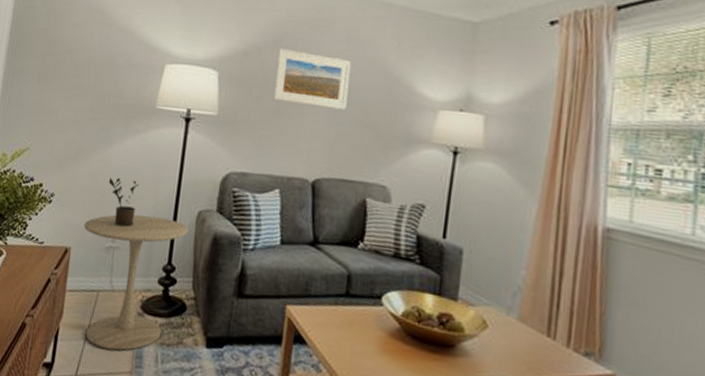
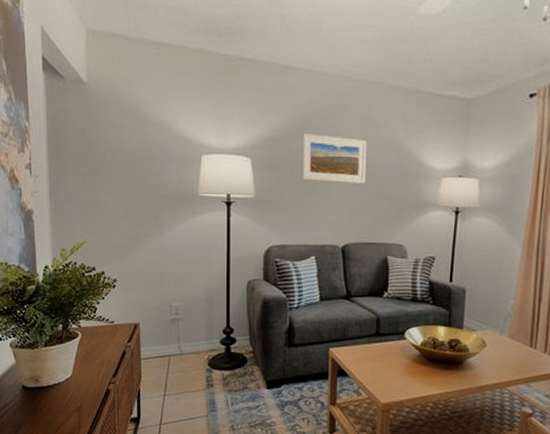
side table: present [84,215,189,351] -> none [149,289,241,401]
potted plant: present [108,177,139,227] -> none [164,260,192,301]

